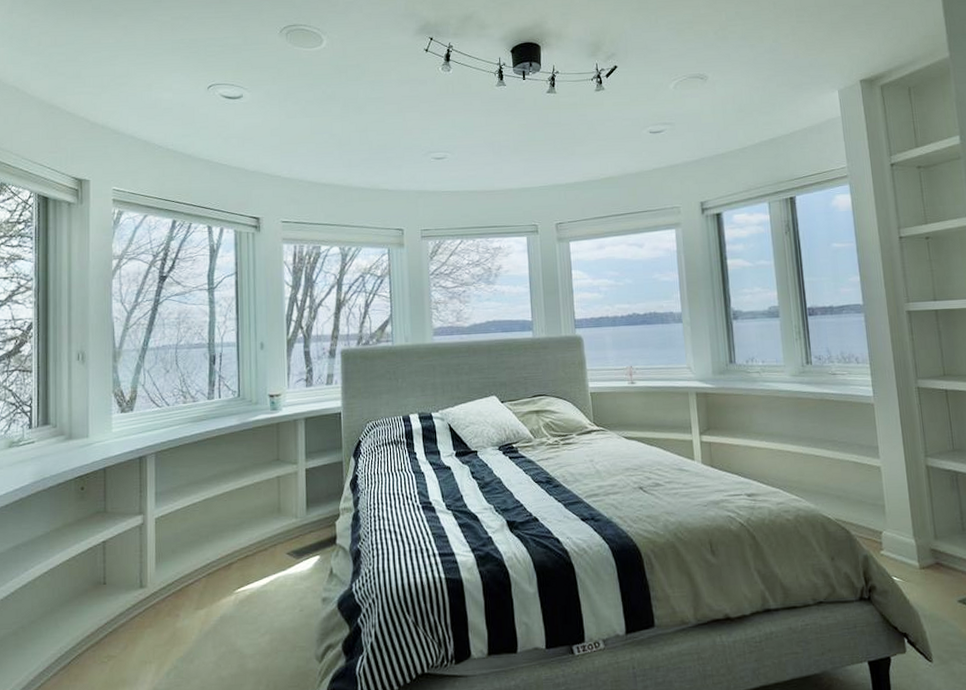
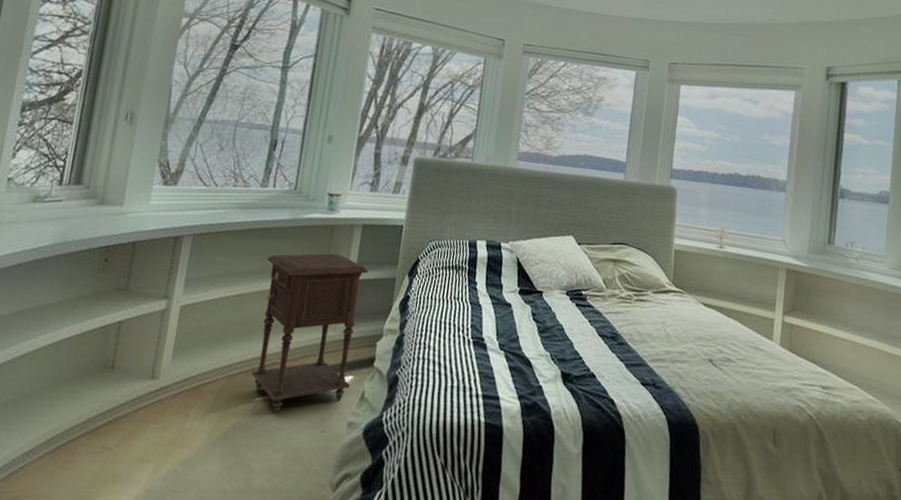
nightstand: none [224,448,318,601] -> present [251,253,368,414]

